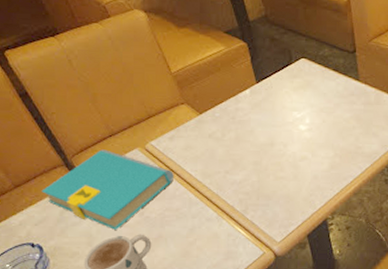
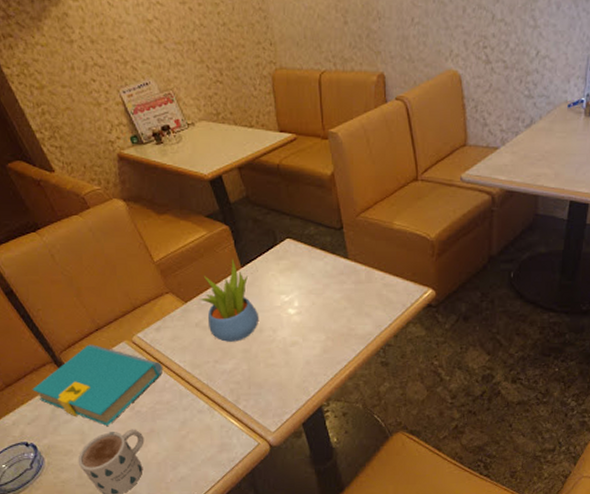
succulent plant: none [214,74,270,154] -> present [200,258,258,342]

